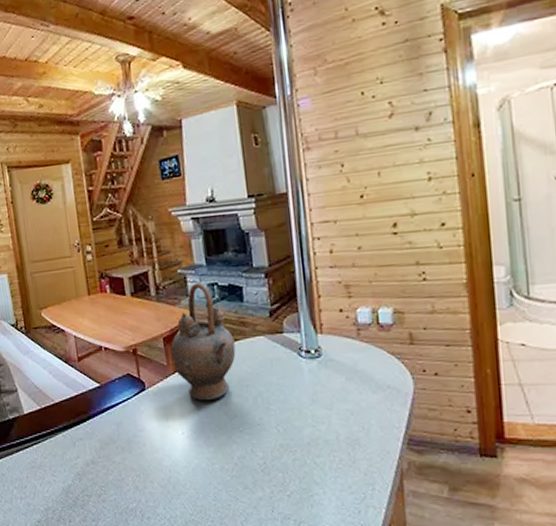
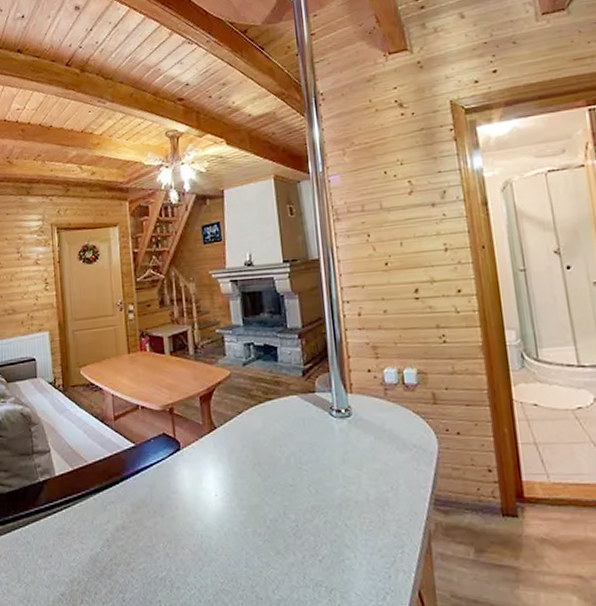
teapot: present [171,282,236,401] -> none [207,342,270,461]

